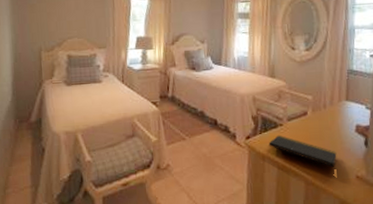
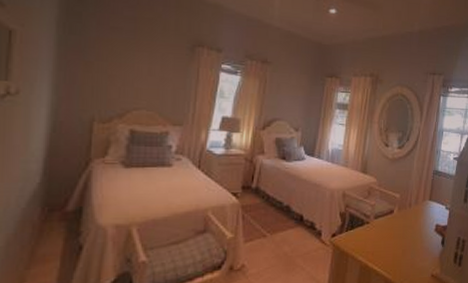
notepad: present [268,134,337,168] -> none [353,232,417,267]

